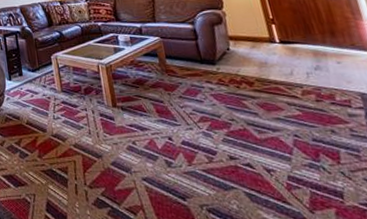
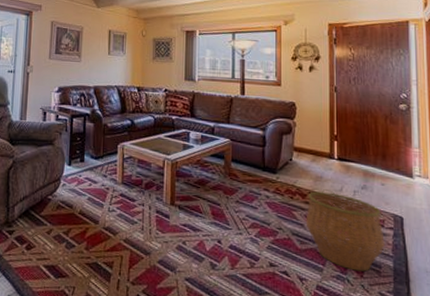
basket: none [255,75,359,157] -> present [305,189,386,272]

